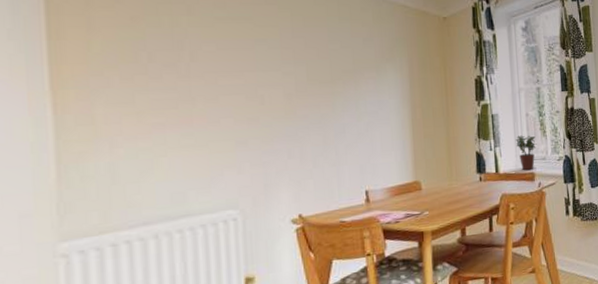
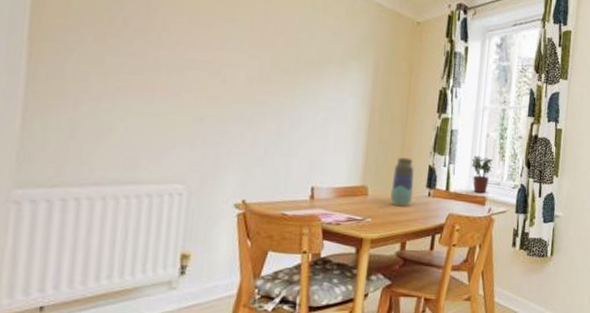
vase: none [443,147,466,196] -> present [390,157,414,207]

